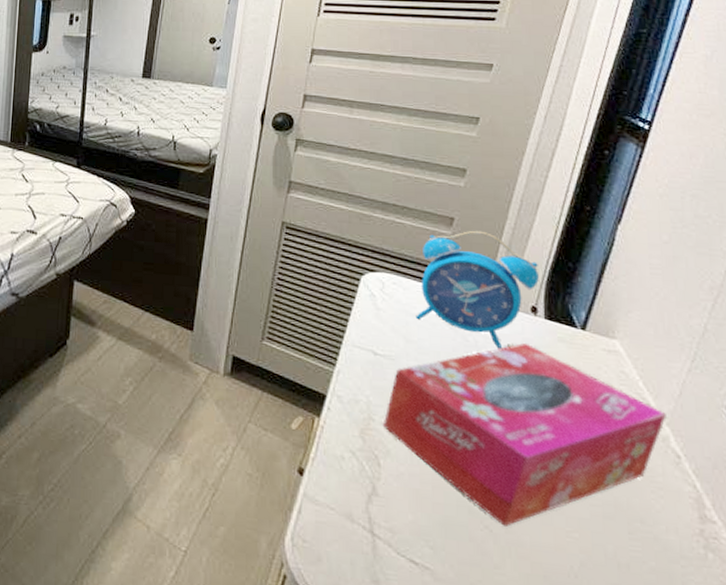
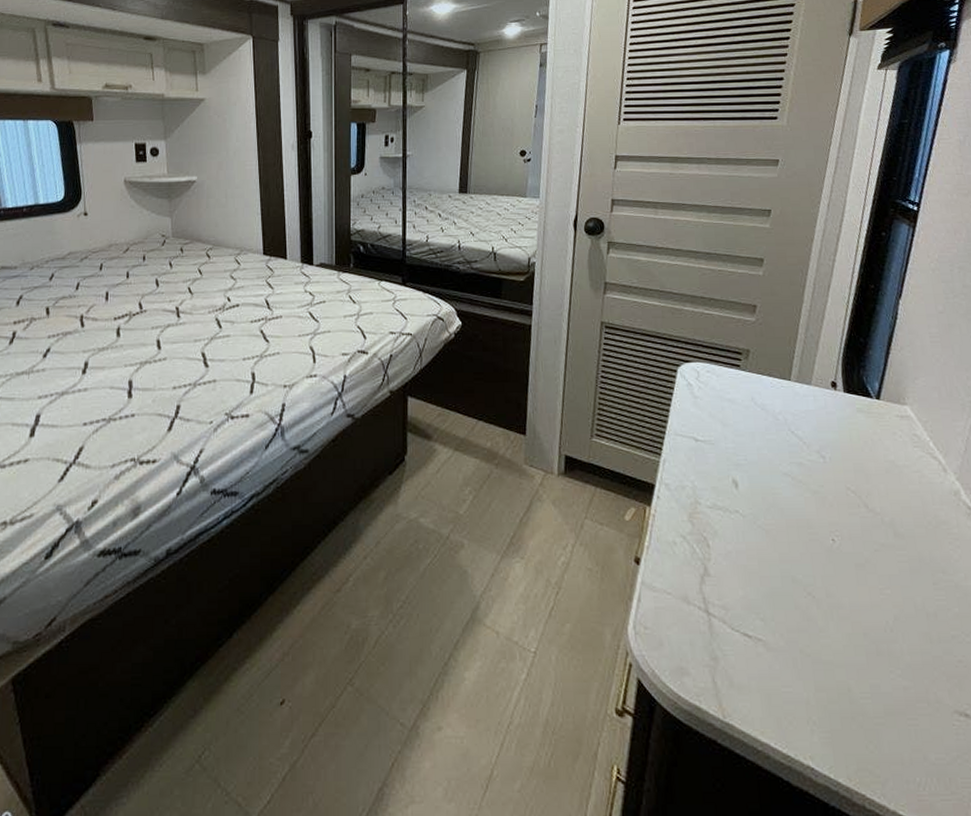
tissue box: present [383,342,666,527] -> none [708,416,956,591]
alarm clock: present [415,230,539,349] -> none [730,315,836,424]

